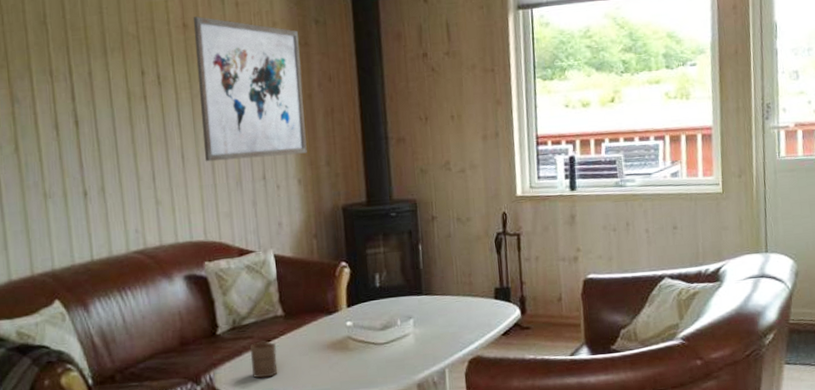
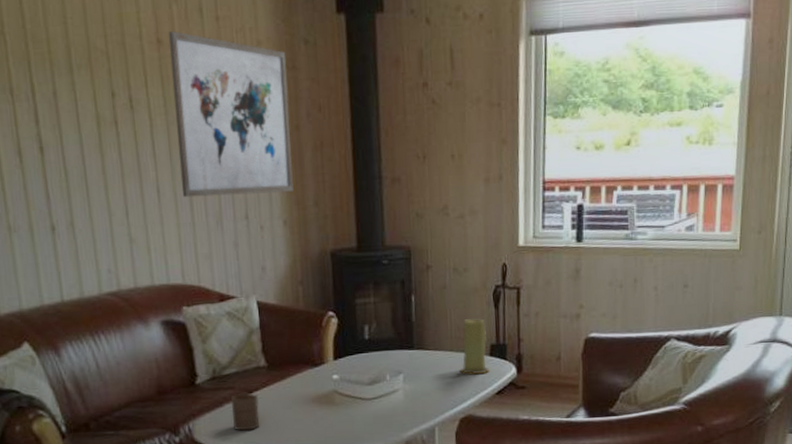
candle: none [466,264,496,318] -> present [459,318,490,375]

